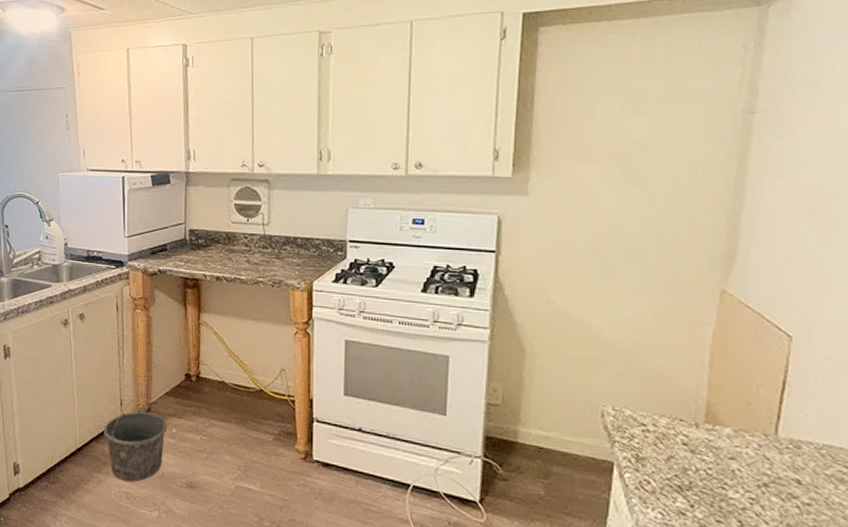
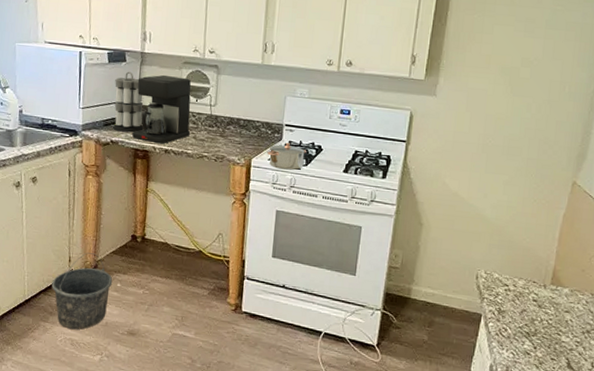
spice rack: none [160,194,192,260] -> present [113,71,144,133]
coffee maker: none [181,195,242,271] -> present [132,75,191,144]
cooking pot: none [330,260,376,293] -> present [267,142,306,171]

